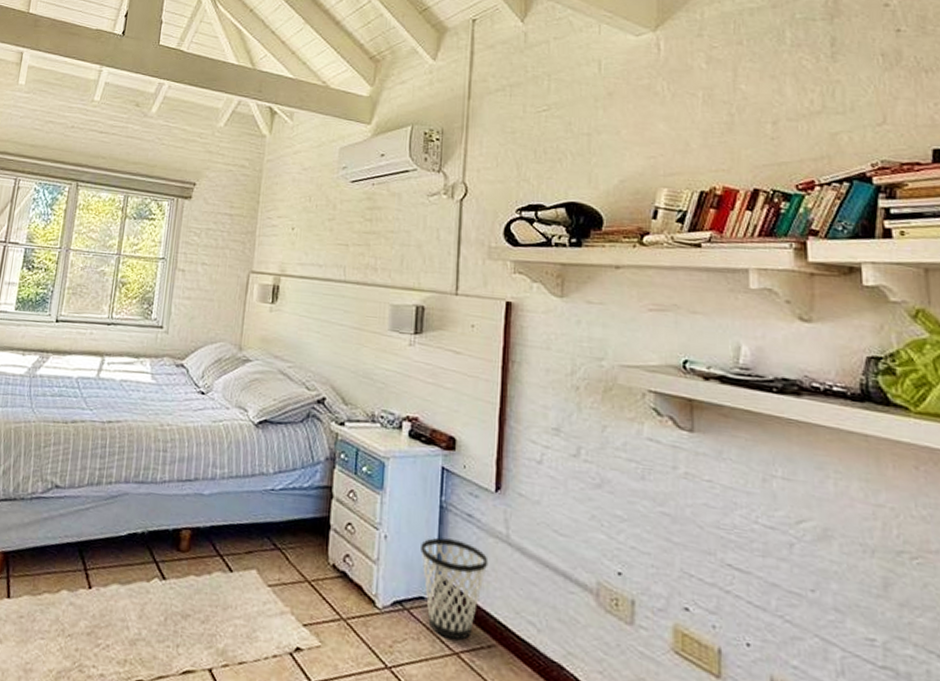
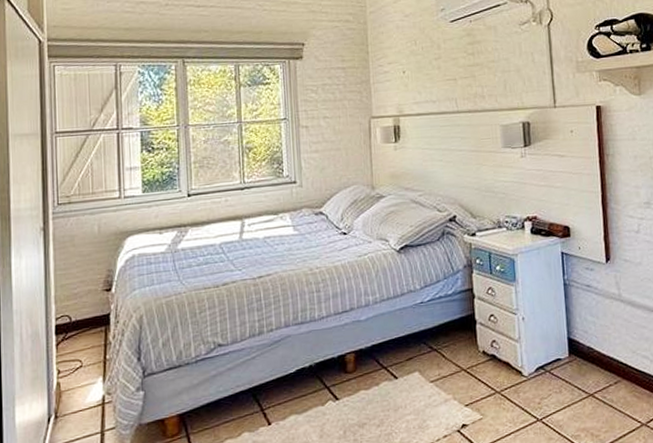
wastebasket: present [421,537,489,640] -> none [552,307,608,386]

